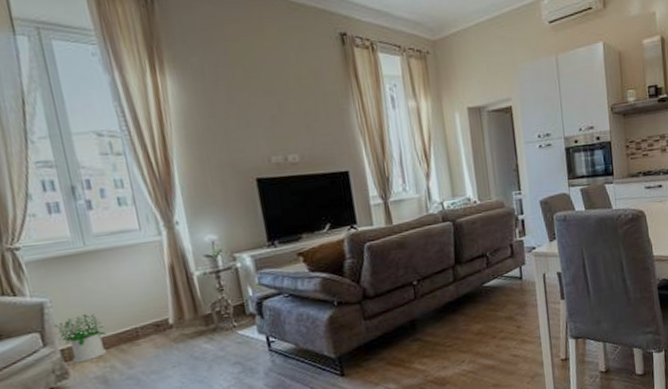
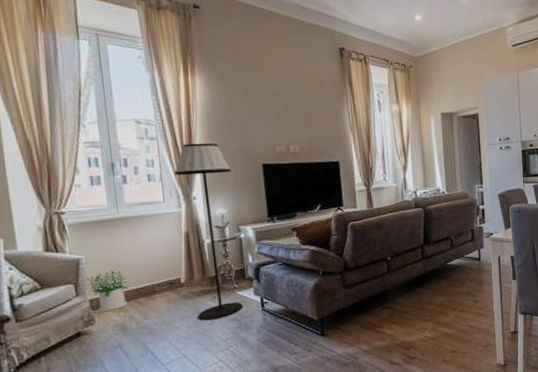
floor lamp: none [149,156,246,367] -> present [174,143,243,321]

